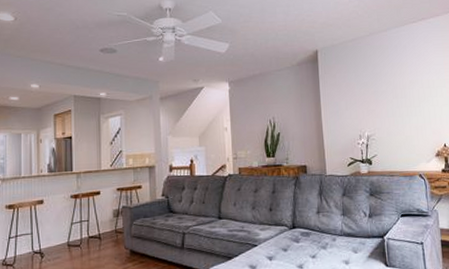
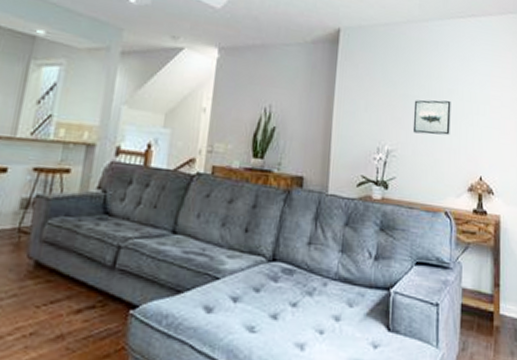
wall art: none [383,90,416,119] -> present [412,100,451,136]

